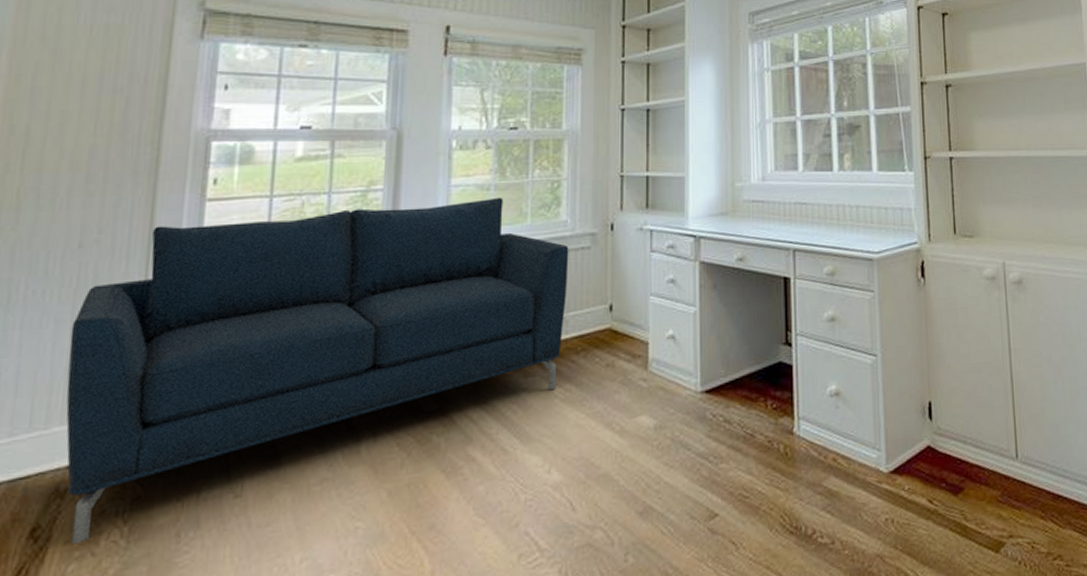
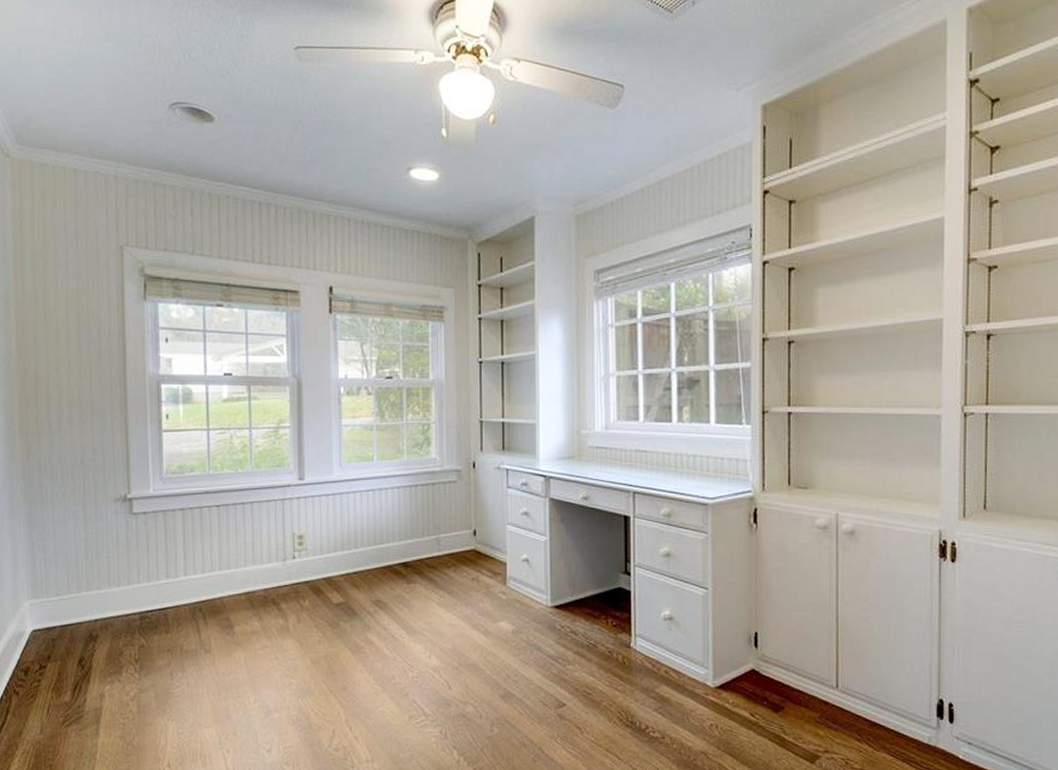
sofa: present [66,197,569,545] -> none [84,436,439,673]

